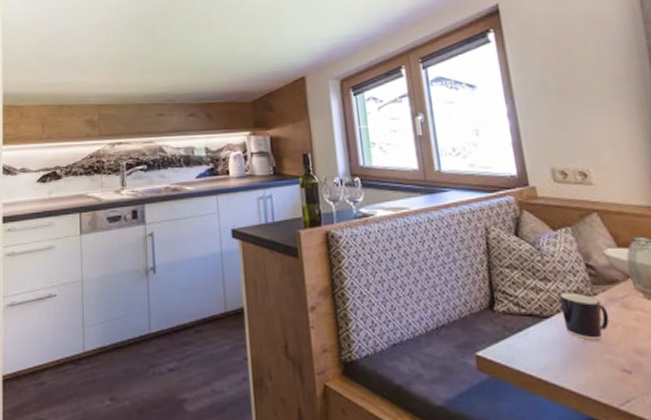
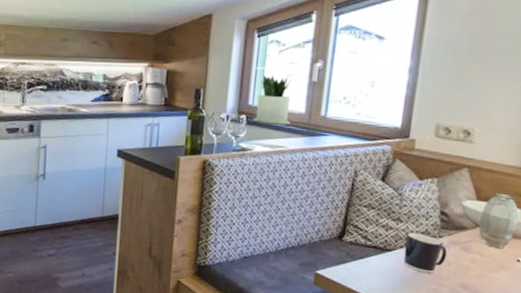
planter: none [366,132,406,186] -> present [252,75,292,126]

